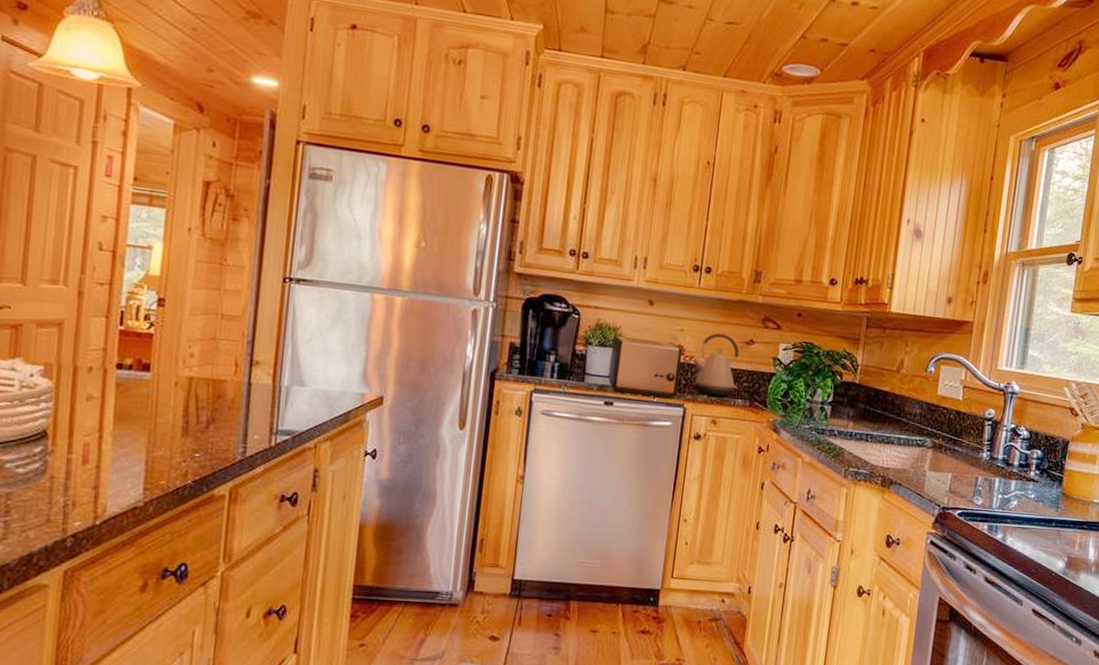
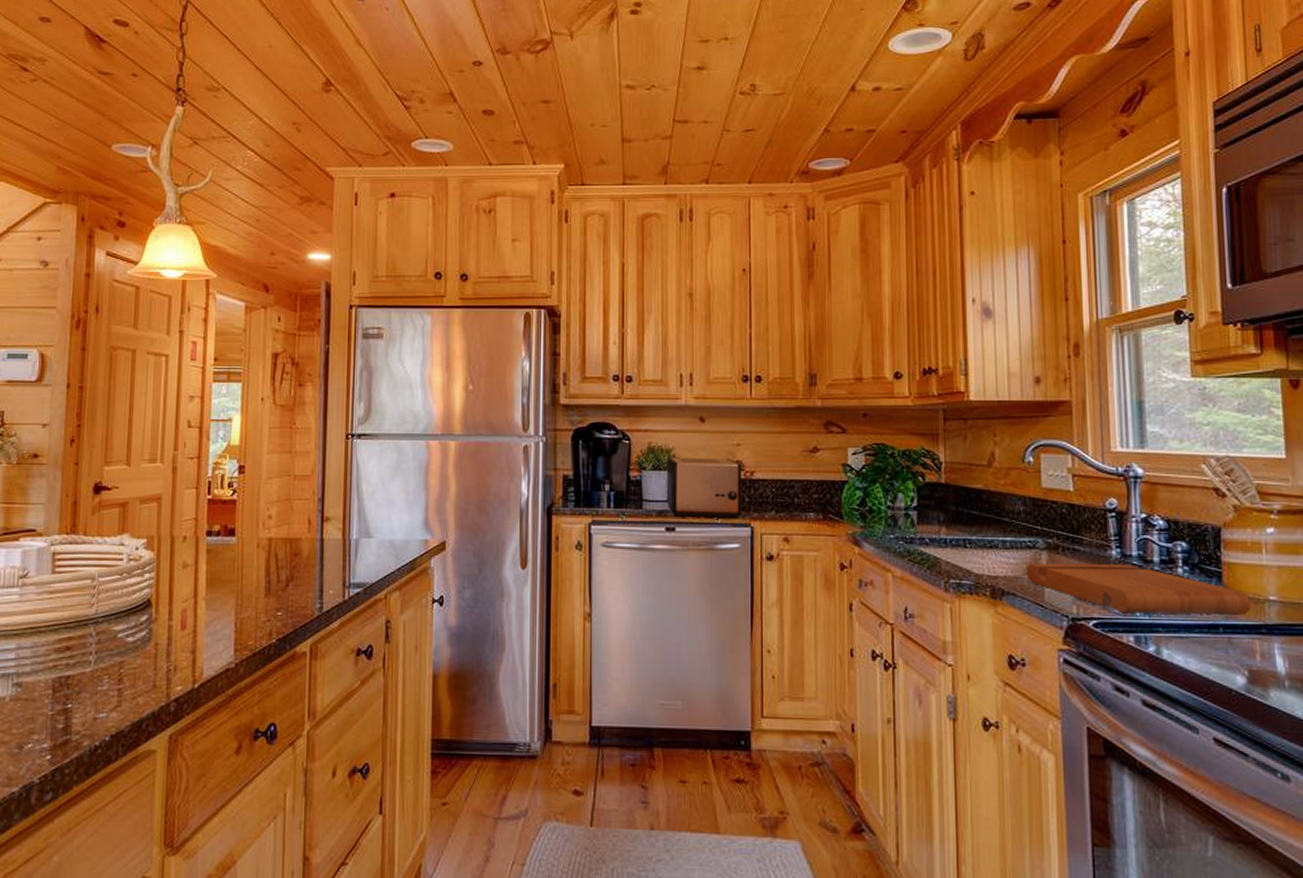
kettle: present [692,333,740,398] -> none [754,444,807,513]
cutting board: none [912,459,1080,513] -> present [1026,563,1251,615]

